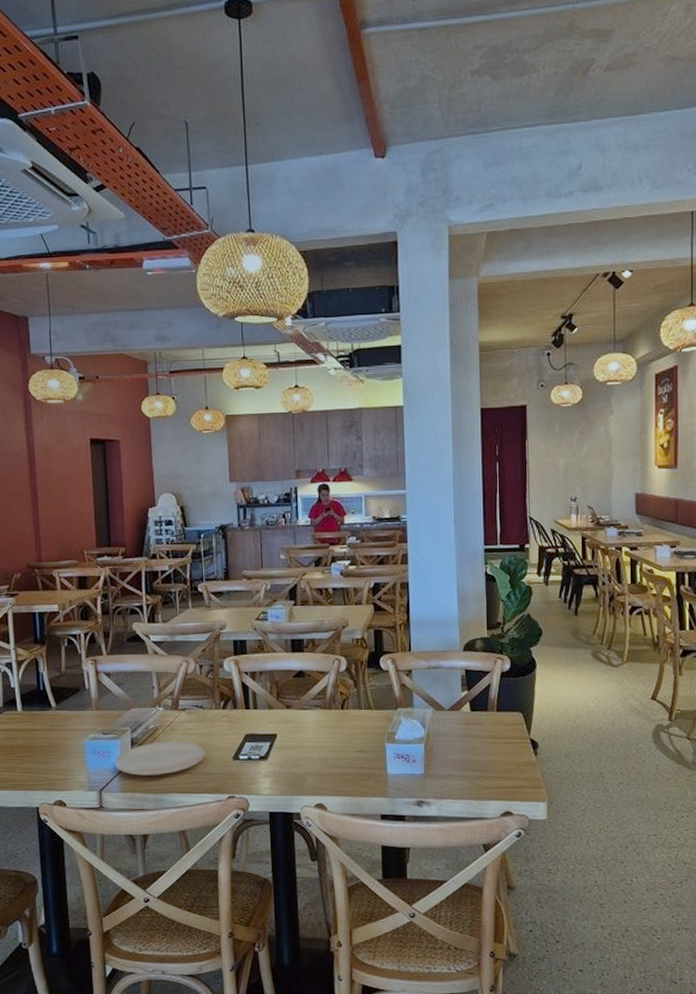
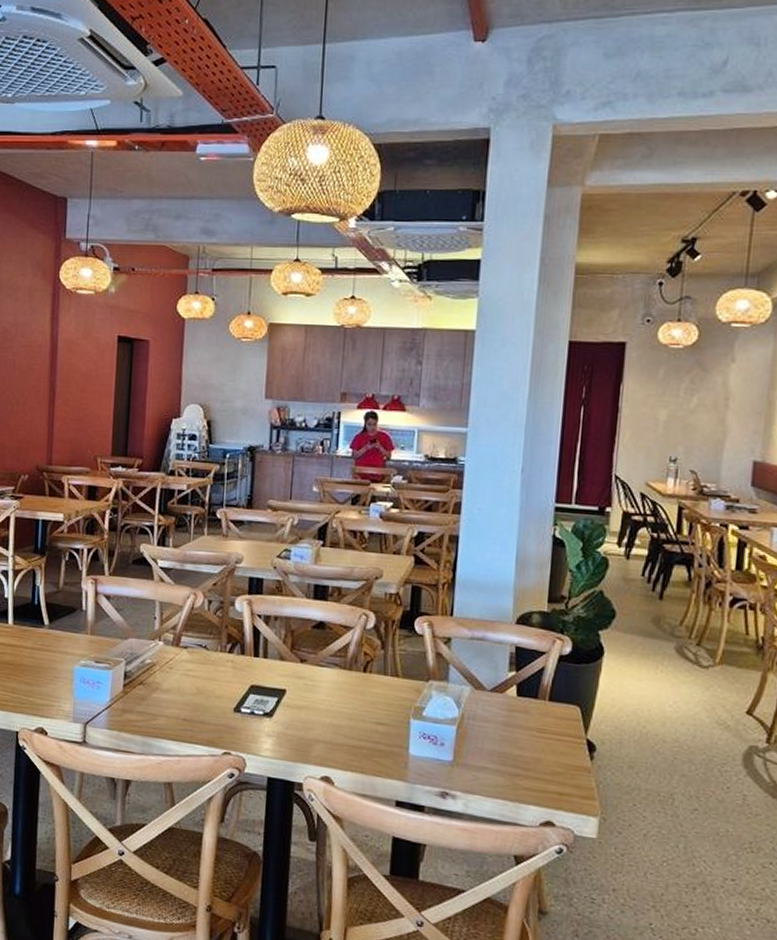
plate: present [114,741,205,776] -> none [103,679,204,717]

